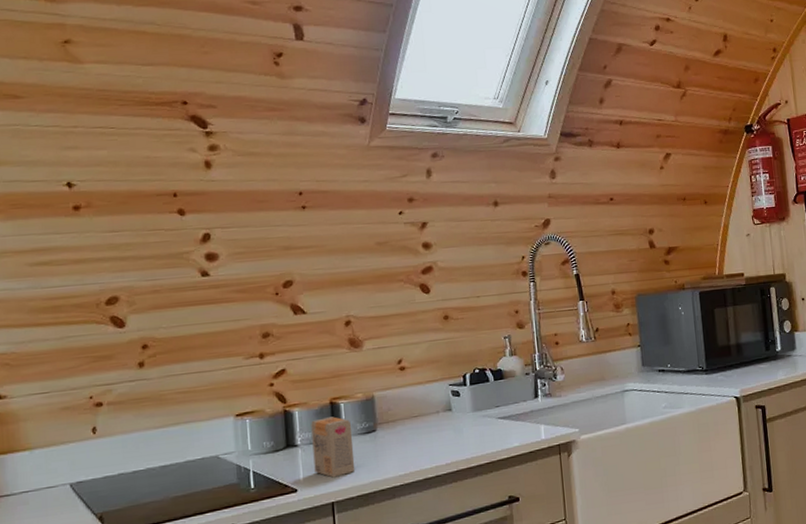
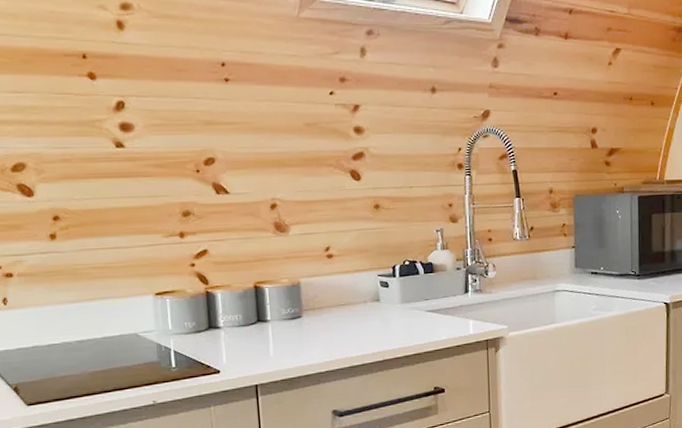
tea box: present [311,416,356,478] -> none [234,300,280,361]

